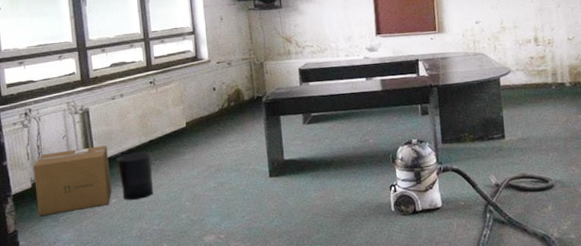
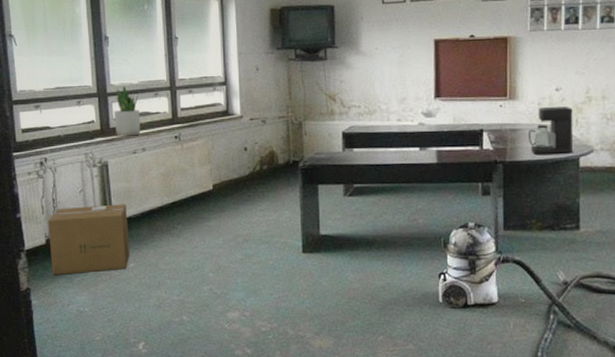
planter: none [93,40,119,85] -> present [114,86,141,136]
waste bin: present [116,151,154,200] -> none [135,214,175,266]
coffee maker: none [456,35,494,78] -> present [529,106,574,155]

